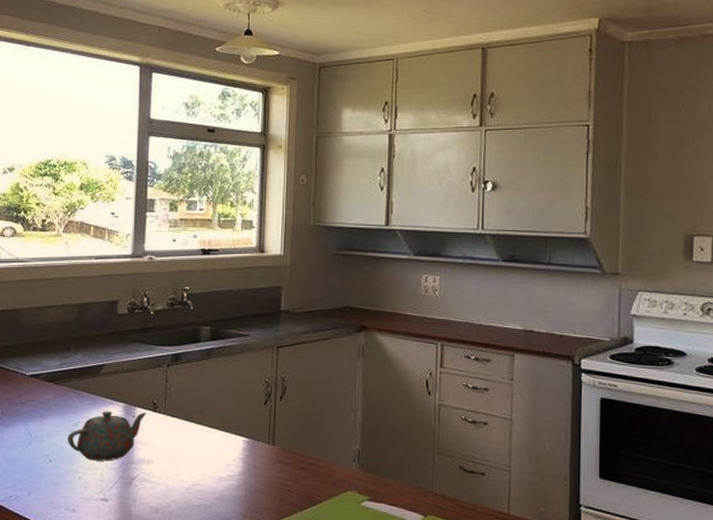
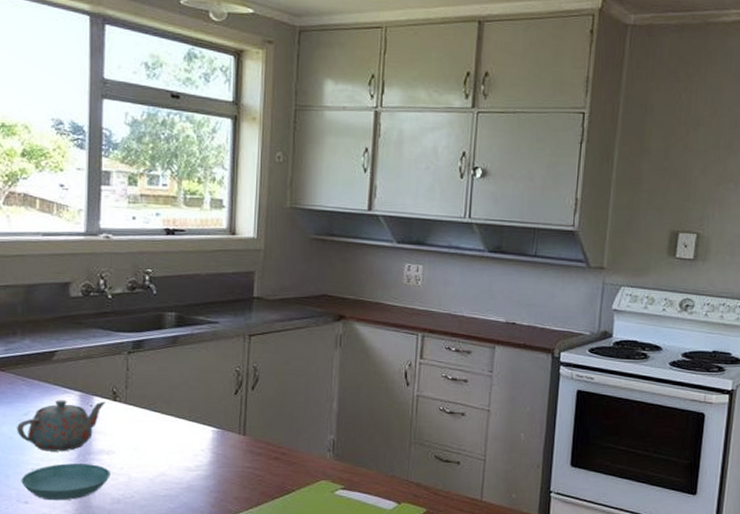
saucer: none [69,472,150,510] -> present [21,463,110,501]

